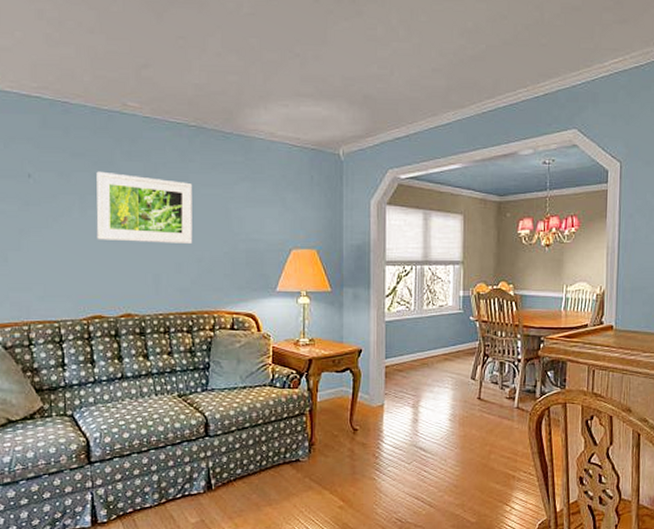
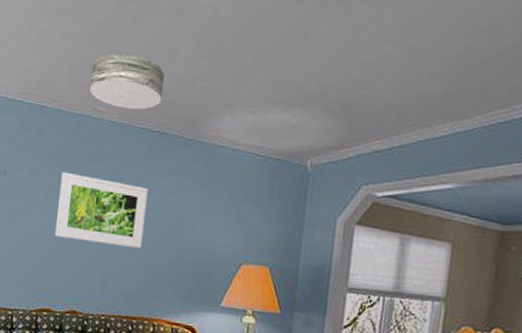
ceiling light: none [115,46,195,104] -> present [89,53,165,110]

